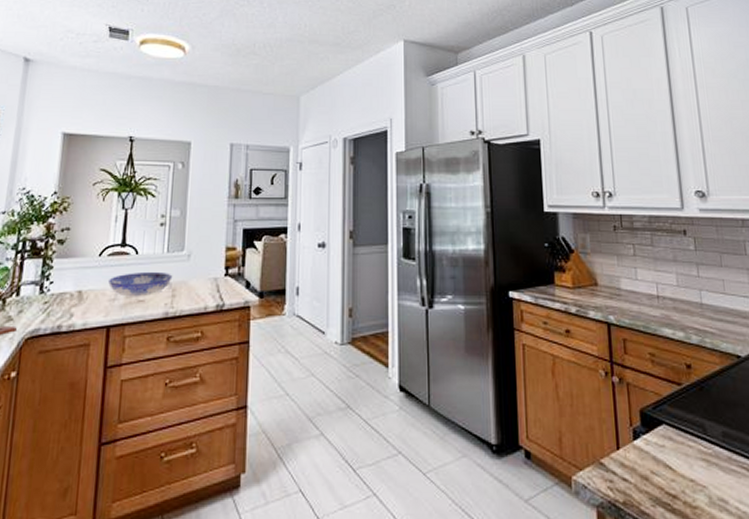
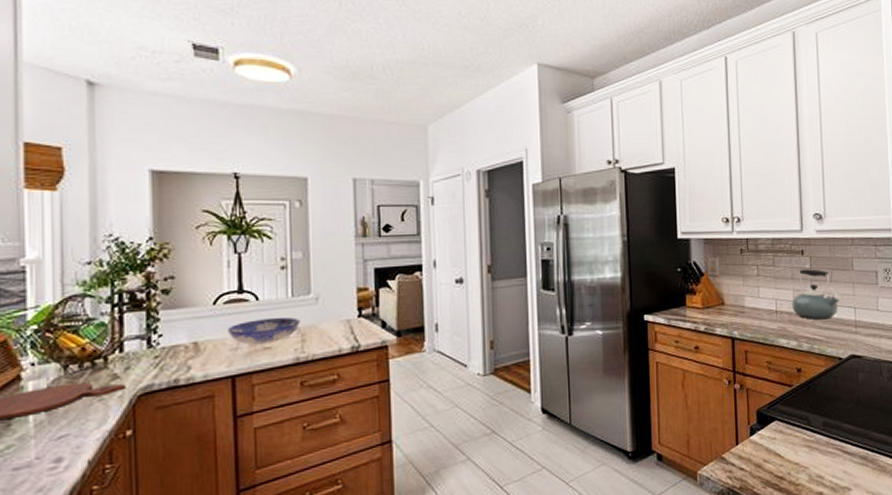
kettle: none [675,251,736,309] -> present [791,269,843,320]

